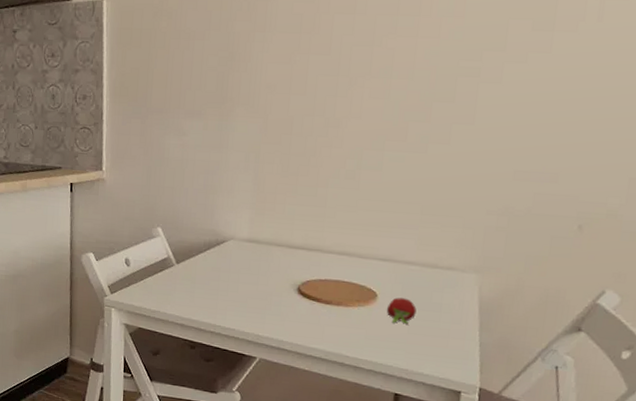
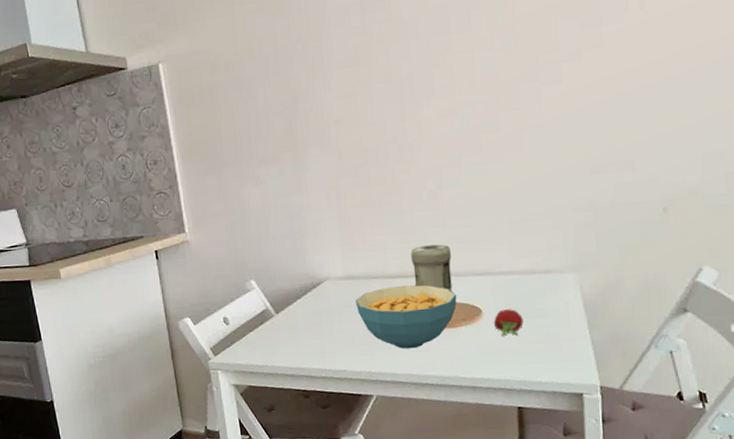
cereal bowl: none [255,256,356,320] -> present [355,285,457,349]
jar: none [316,222,358,271] -> present [411,244,452,291]

